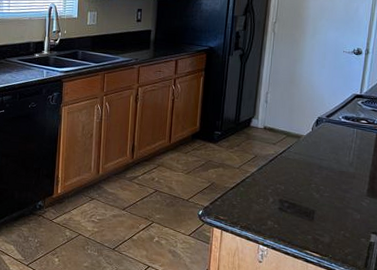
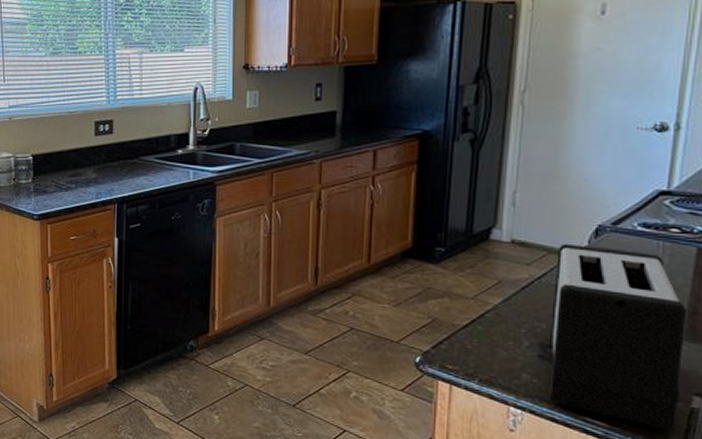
toaster: none [284,130,370,258] -> present [549,244,688,431]

